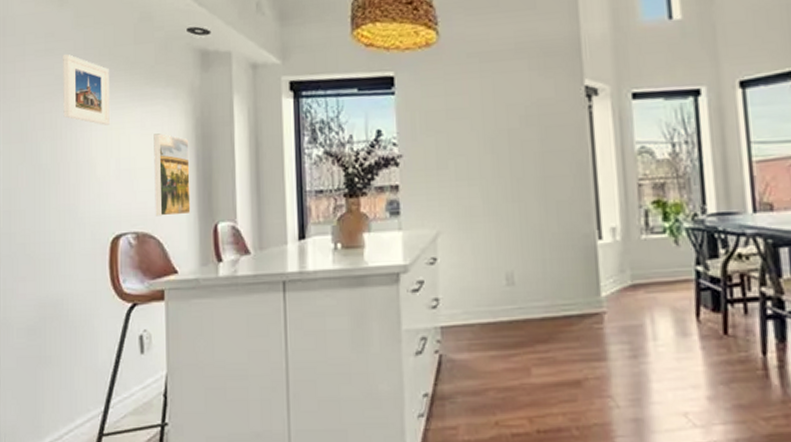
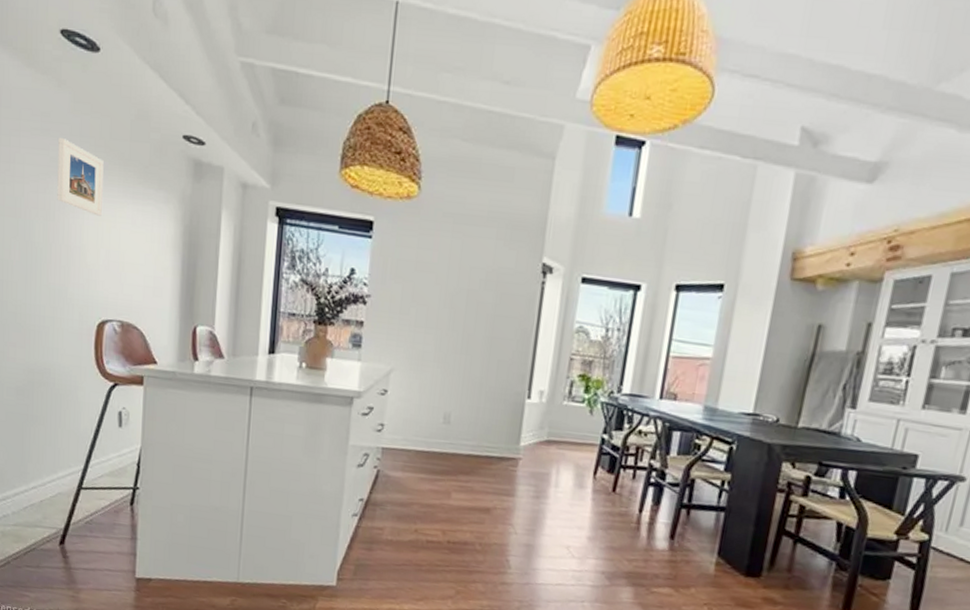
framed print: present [154,133,191,217] -> none [140,233,176,314]

